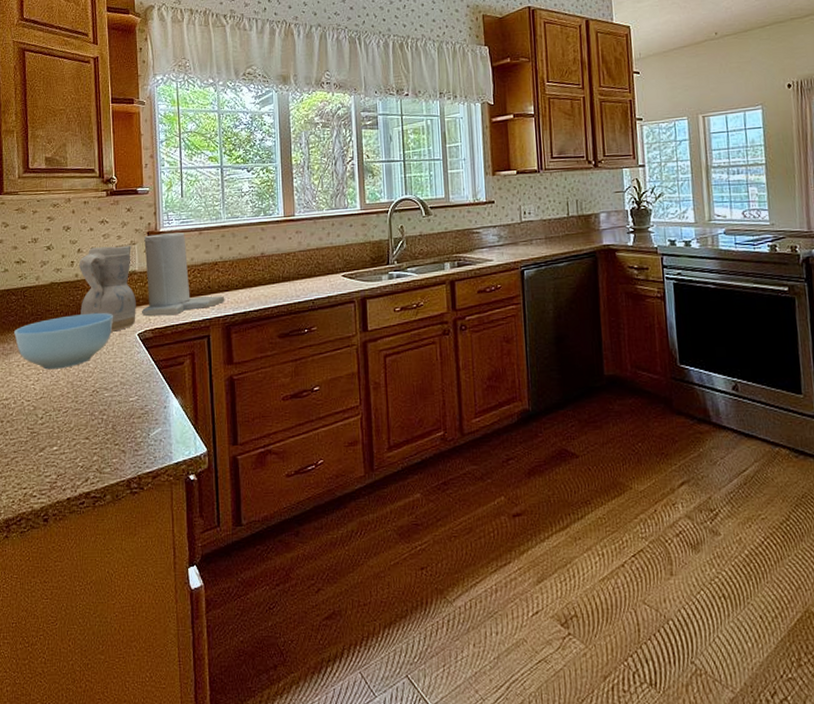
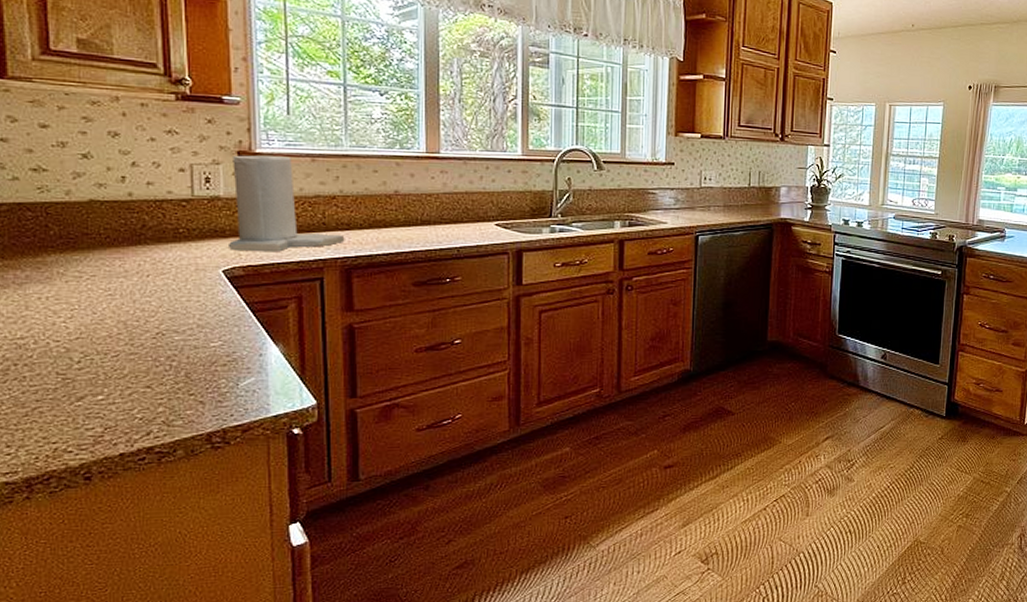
bowl: present [14,312,114,370] -> none [32,241,188,306]
ceramic pitcher: present [79,245,136,332] -> none [133,162,220,266]

